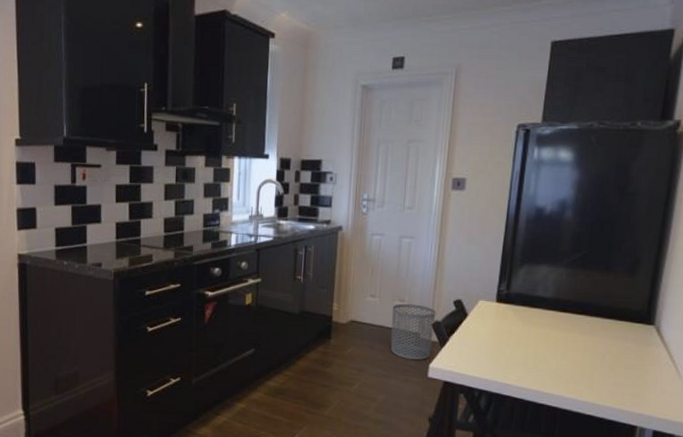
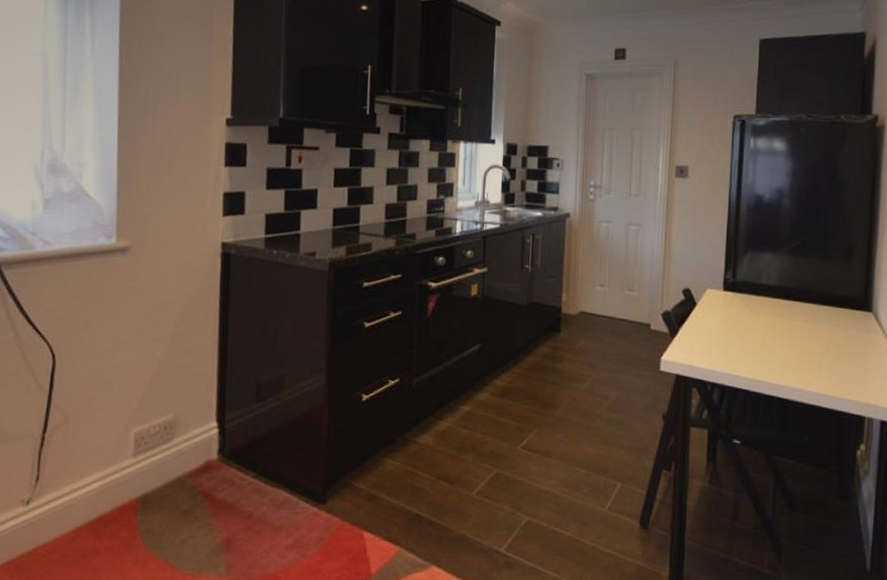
waste bin: present [391,303,436,361] -> none [621,293,666,353]

